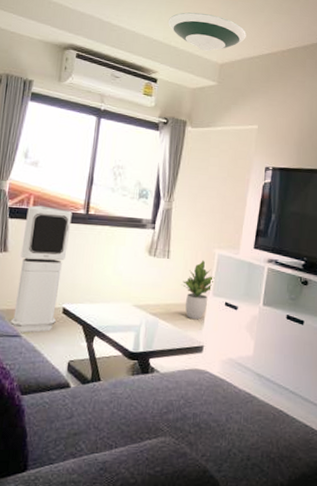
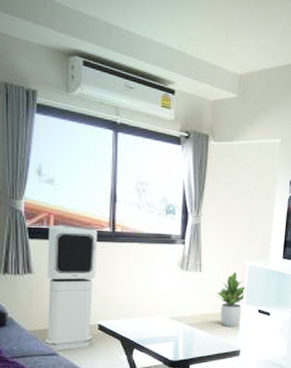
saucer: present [168,12,246,51] -> none [181,17,264,61]

